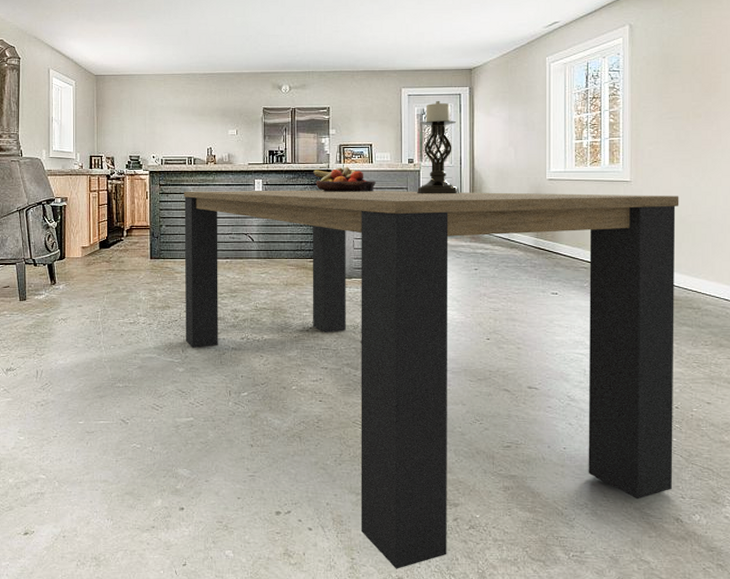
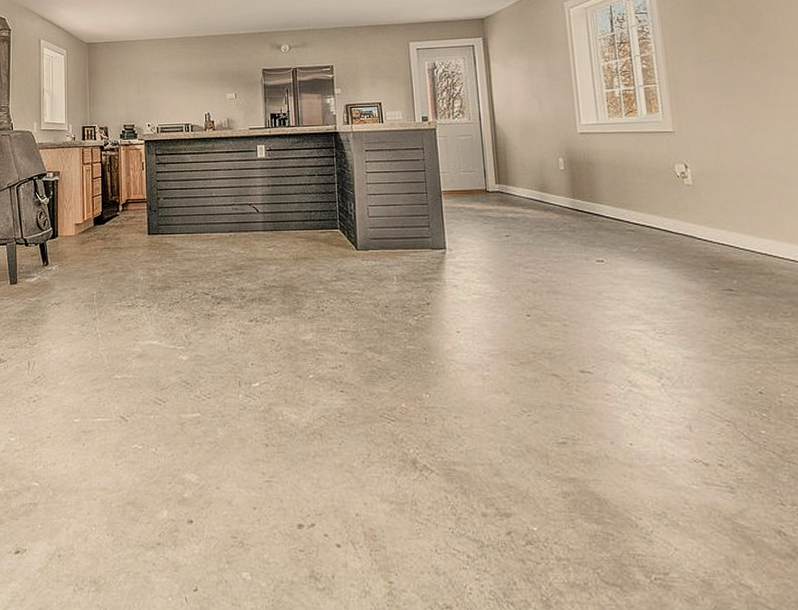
dining table: present [183,190,679,569] -> none [181,146,768,596]
fruit bowl: present [313,166,376,192] -> none [319,127,388,156]
candle holder: present [417,101,459,194] -> none [433,54,481,155]

